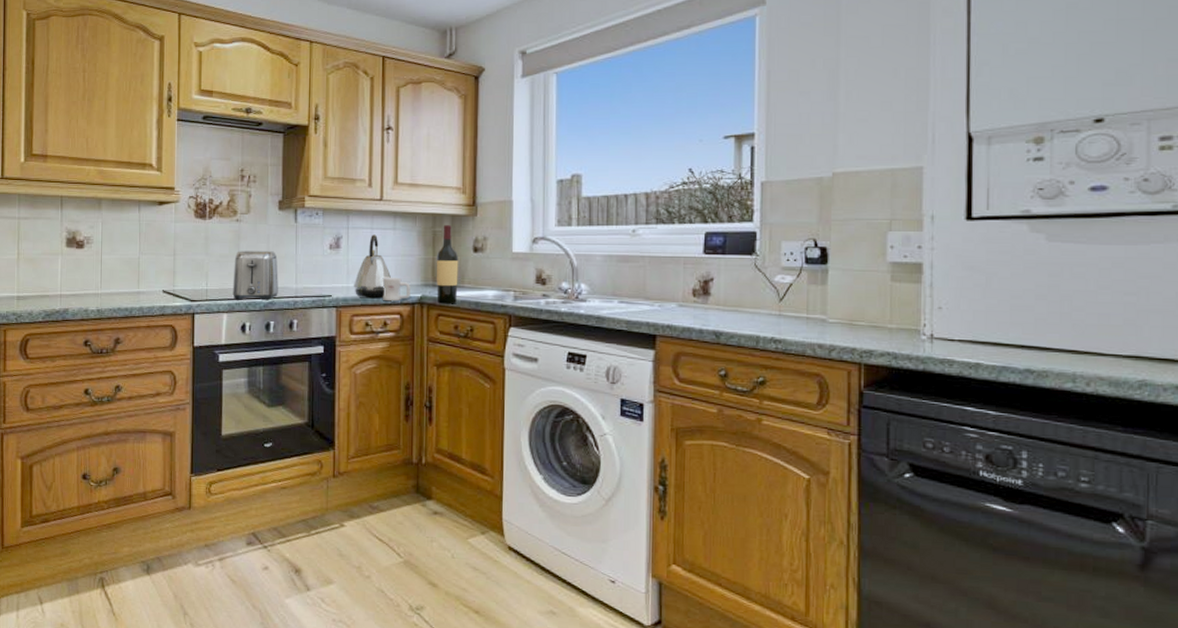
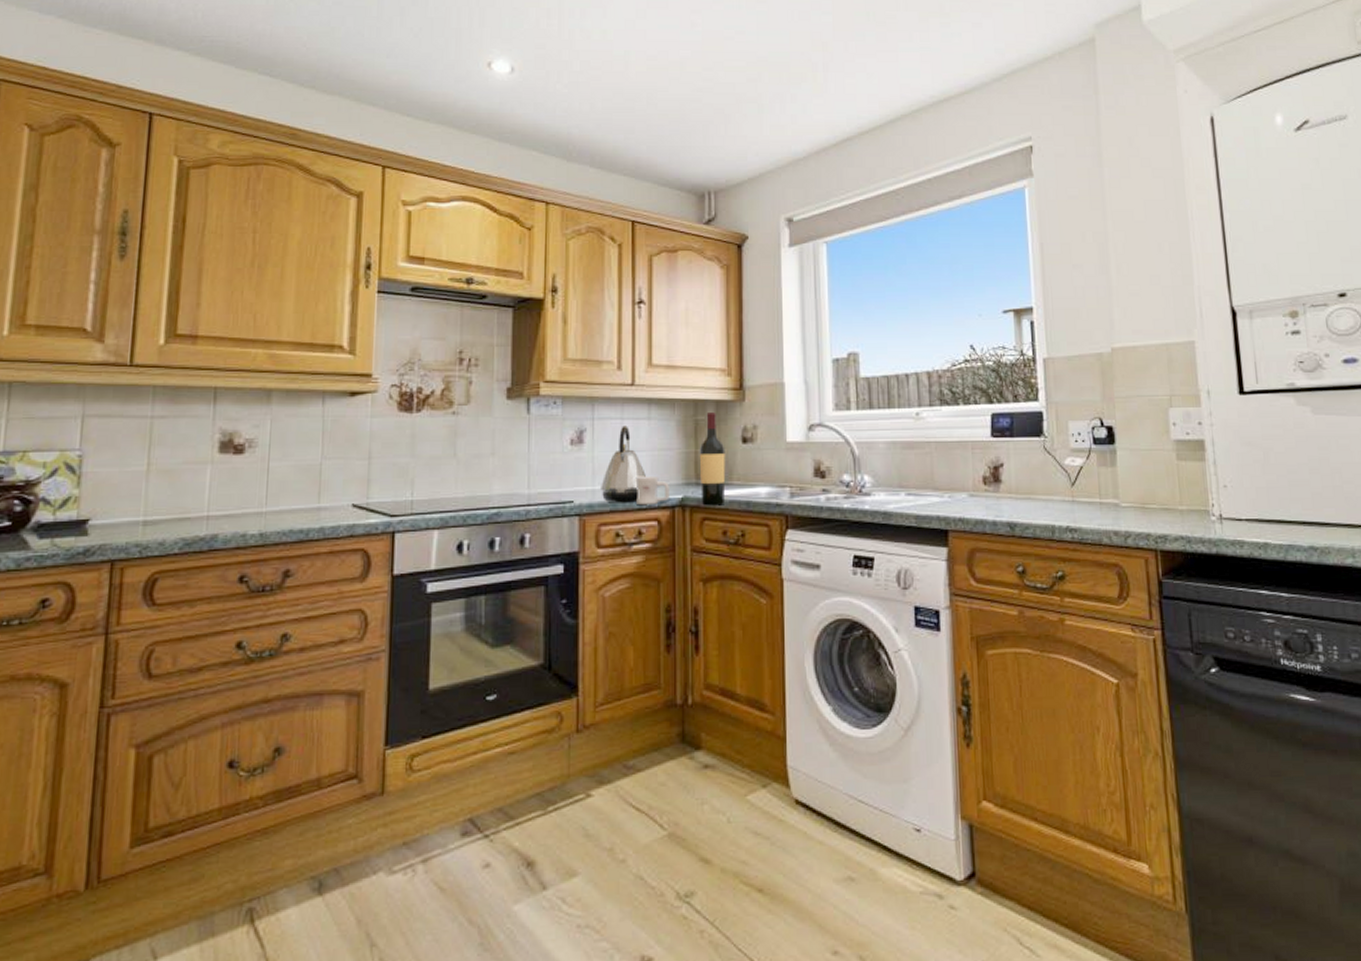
toaster: present [232,251,278,301] -> none [446,450,506,514]

